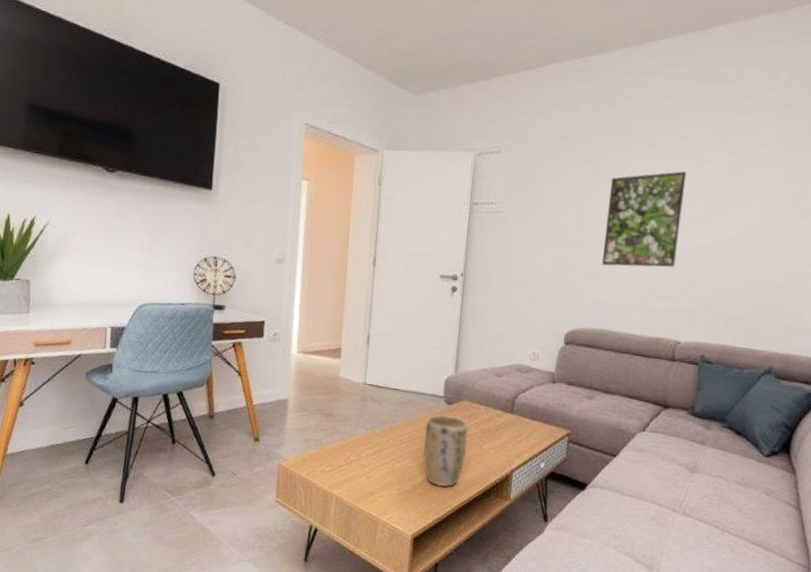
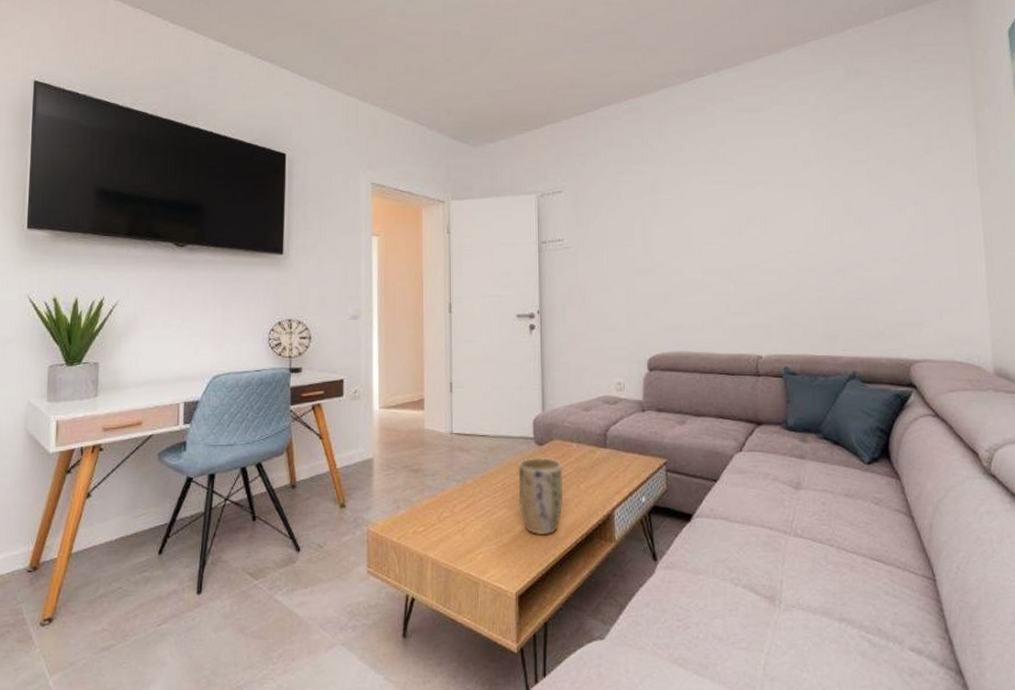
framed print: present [602,171,687,268] -> none [670,193,744,290]

